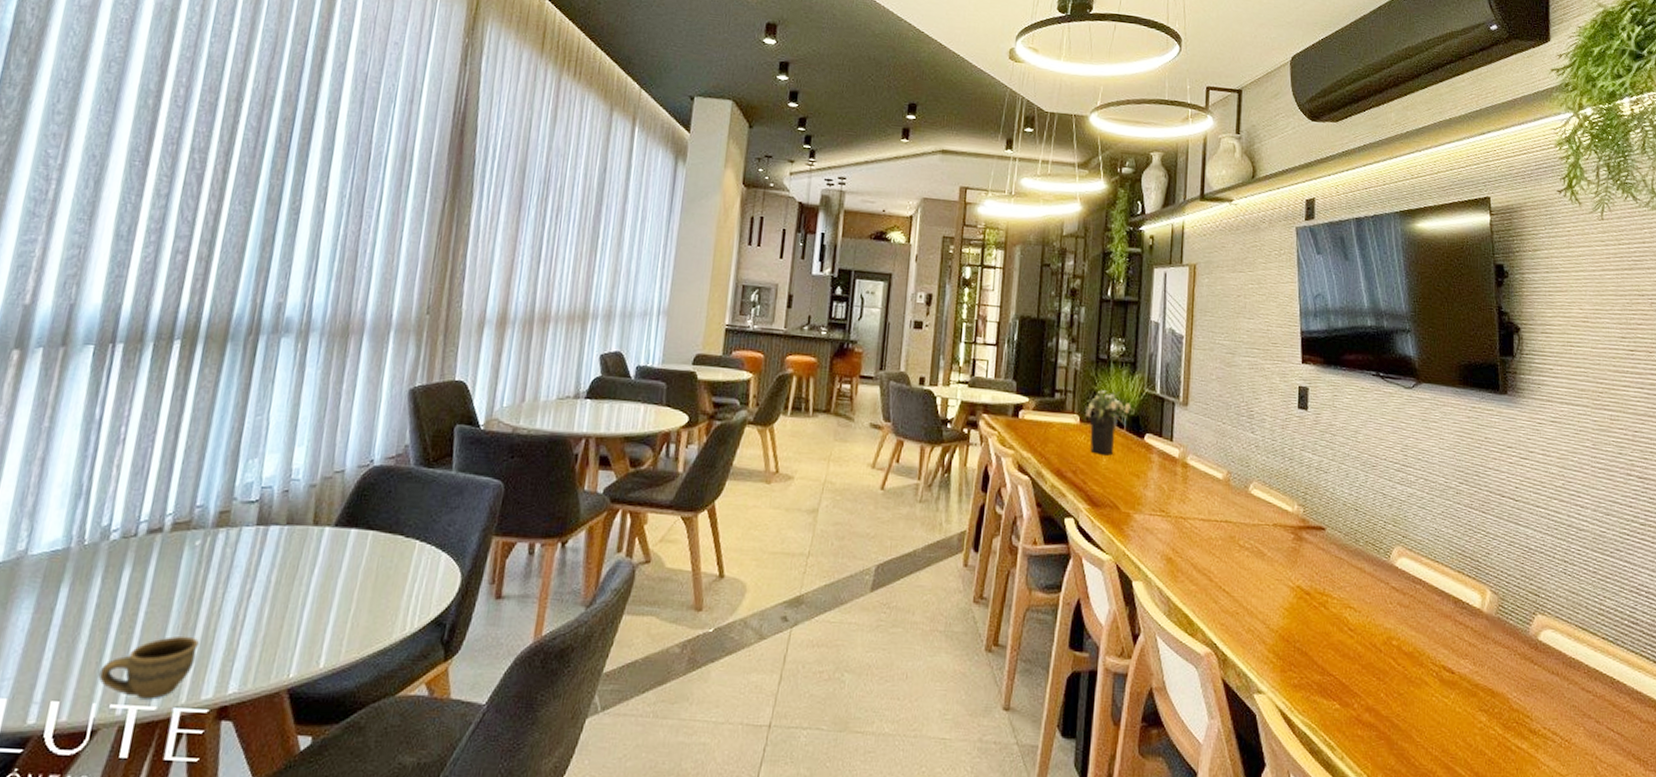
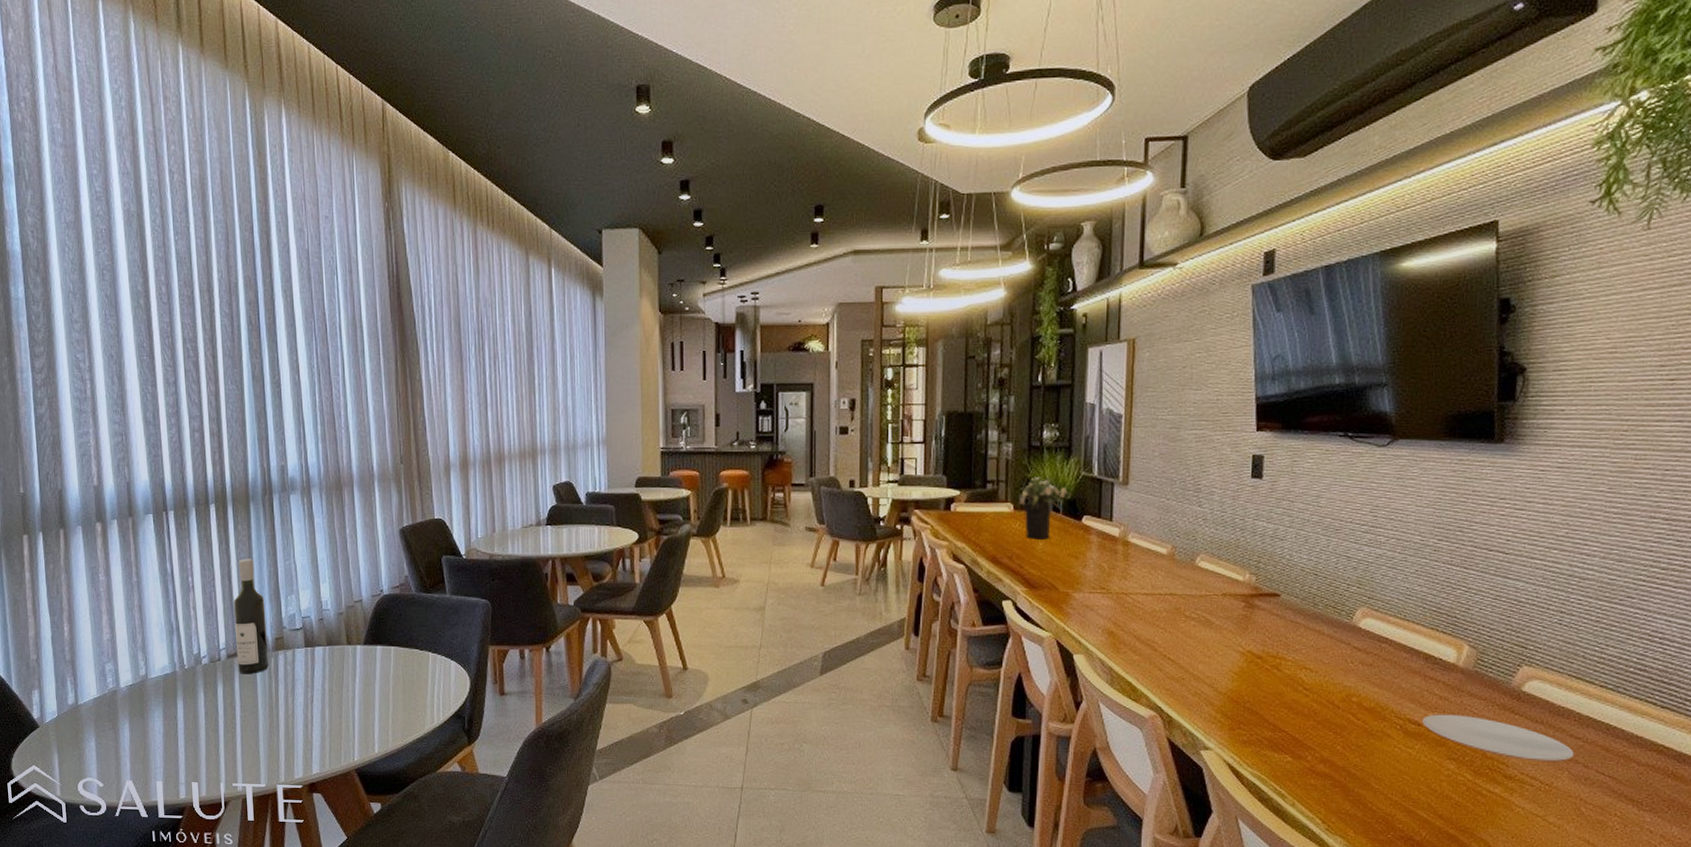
cup: present [98,635,199,700] -> none [219,733,284,779]
bottle: none [158,409,217,557] -> present [233,558,270,674]
plate: none [1456,661,1587,717] -> present [1422,714,1575,762]

